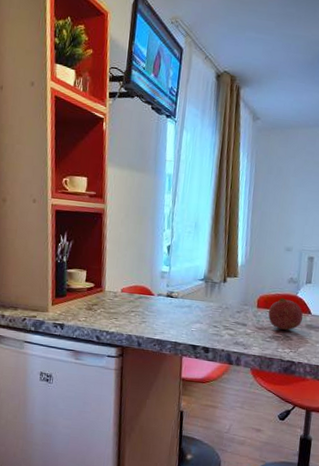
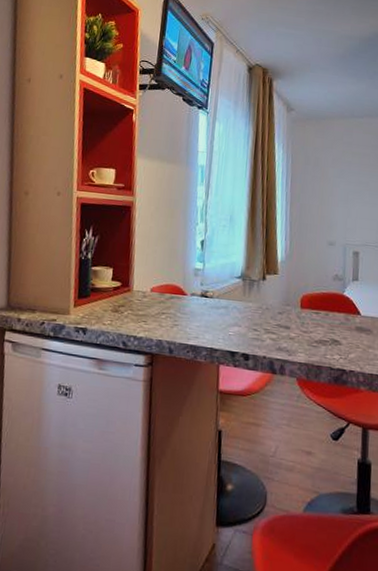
fruit: present [268,298,303,330] -> none [313,297,351,334]

